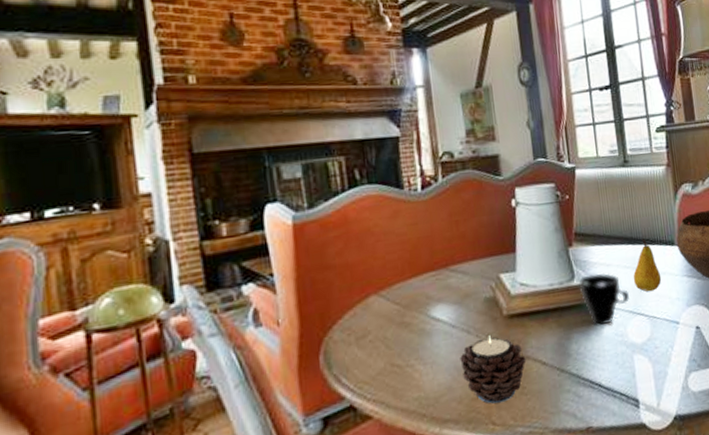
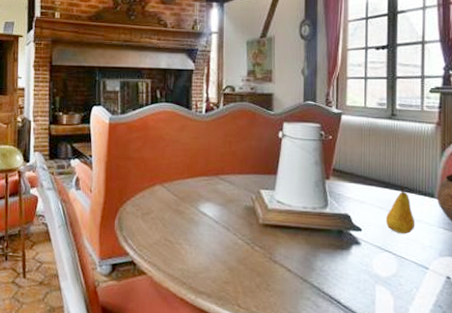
candle: present [460,335,527,404] -> none [218,236,274,292]
cup: present [579,272,629,326] -> none [331,206,379,253]

